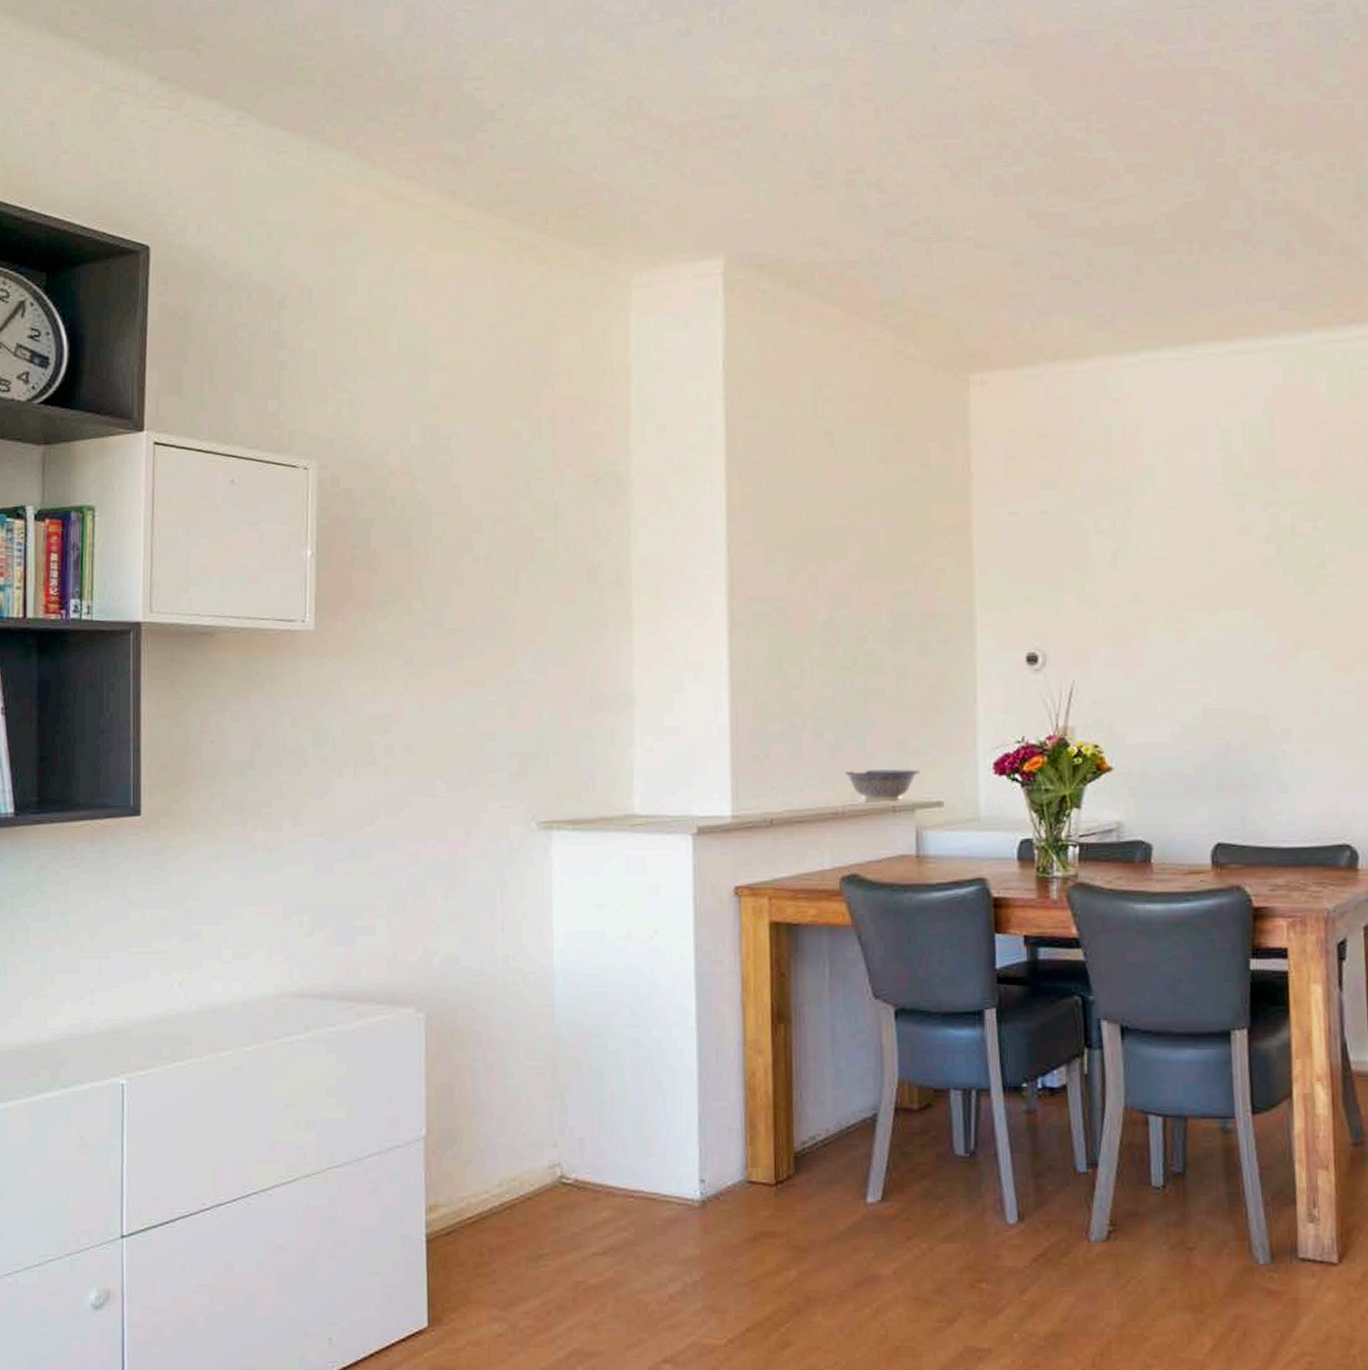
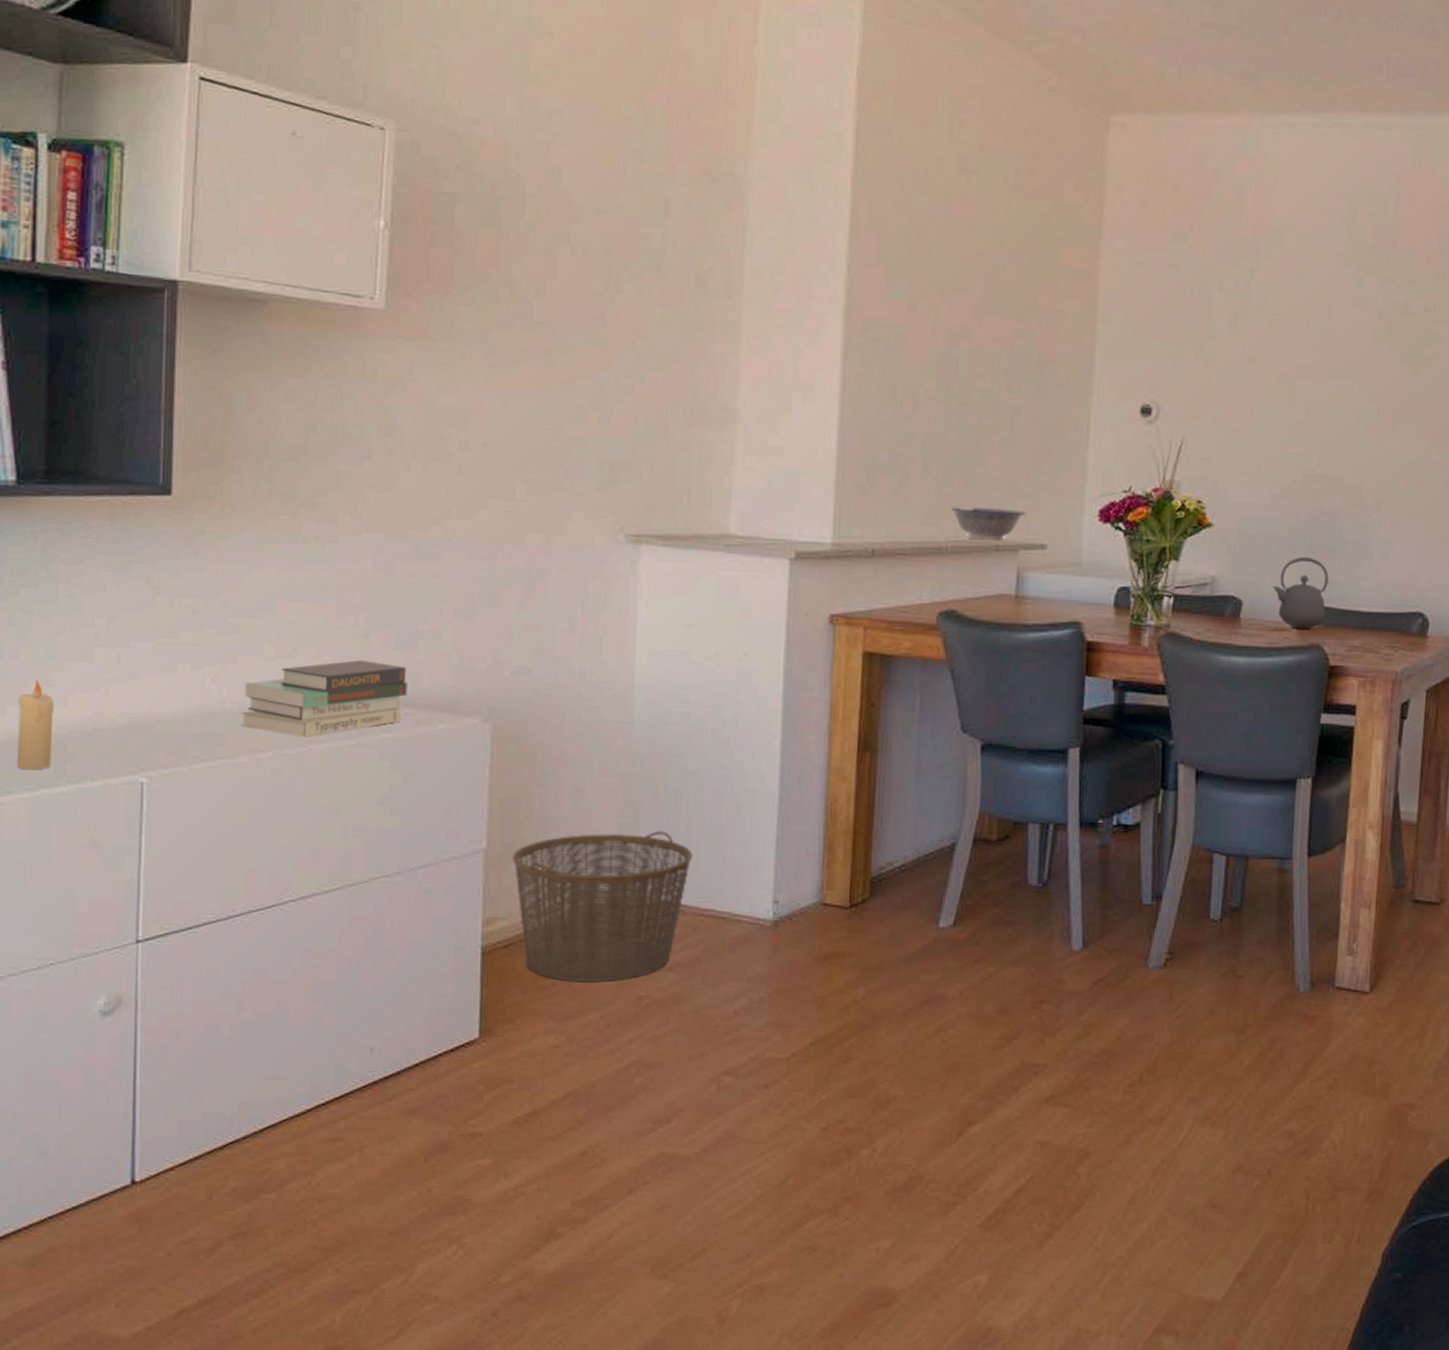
candle: none [18,992,48,1077] -> present [17,679,54,770]
books: none [204,958,348,1034] -> present [240,660,407,737]
basket: none [449,1112,619,1269] -> present [512,831,693,983]
teapot: none [1182,794,1243,871] -> present [1272,556,1329,629]

